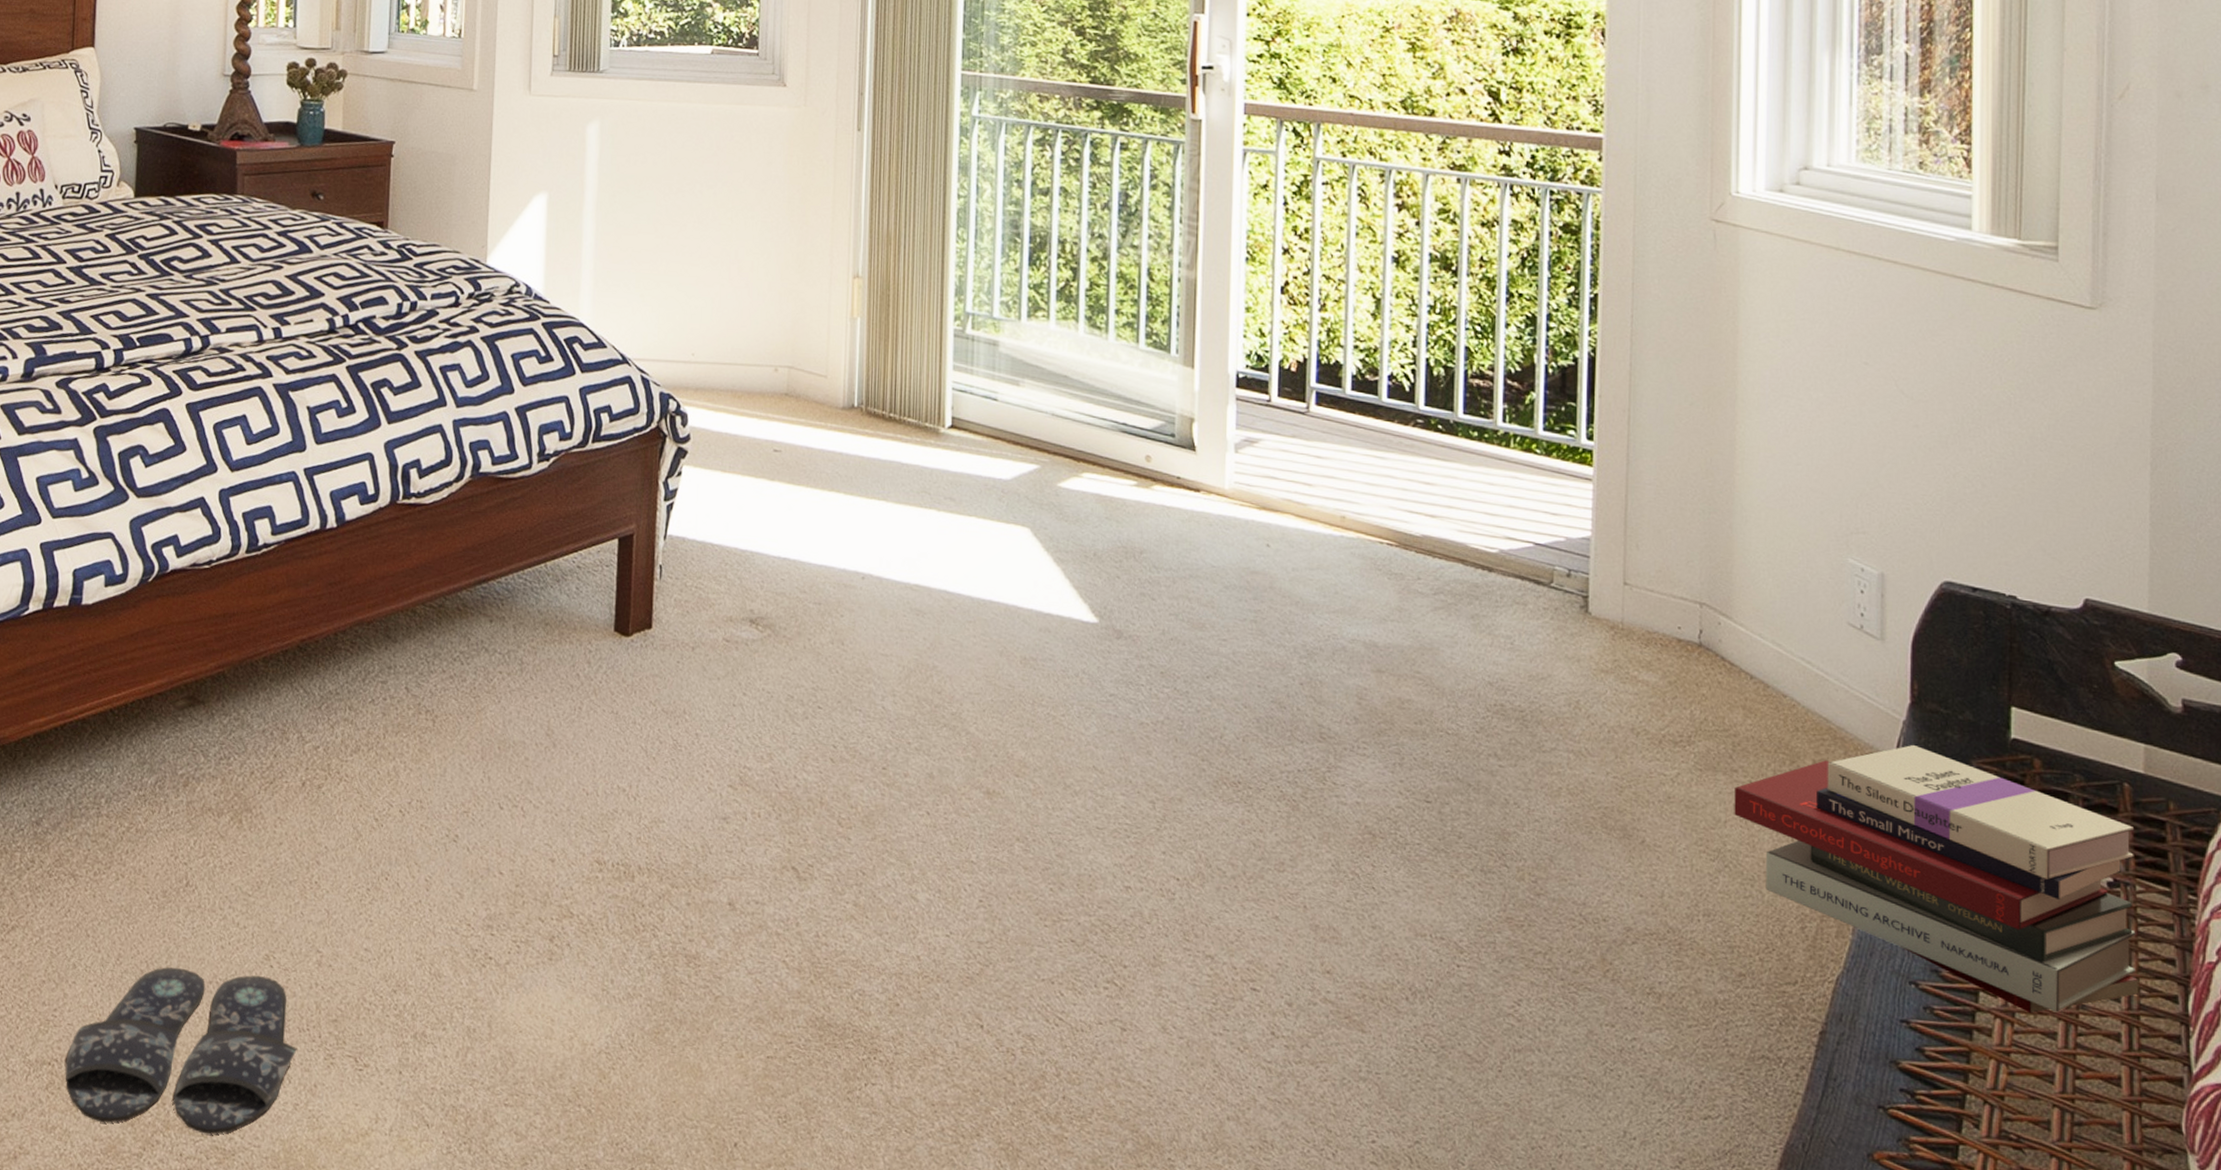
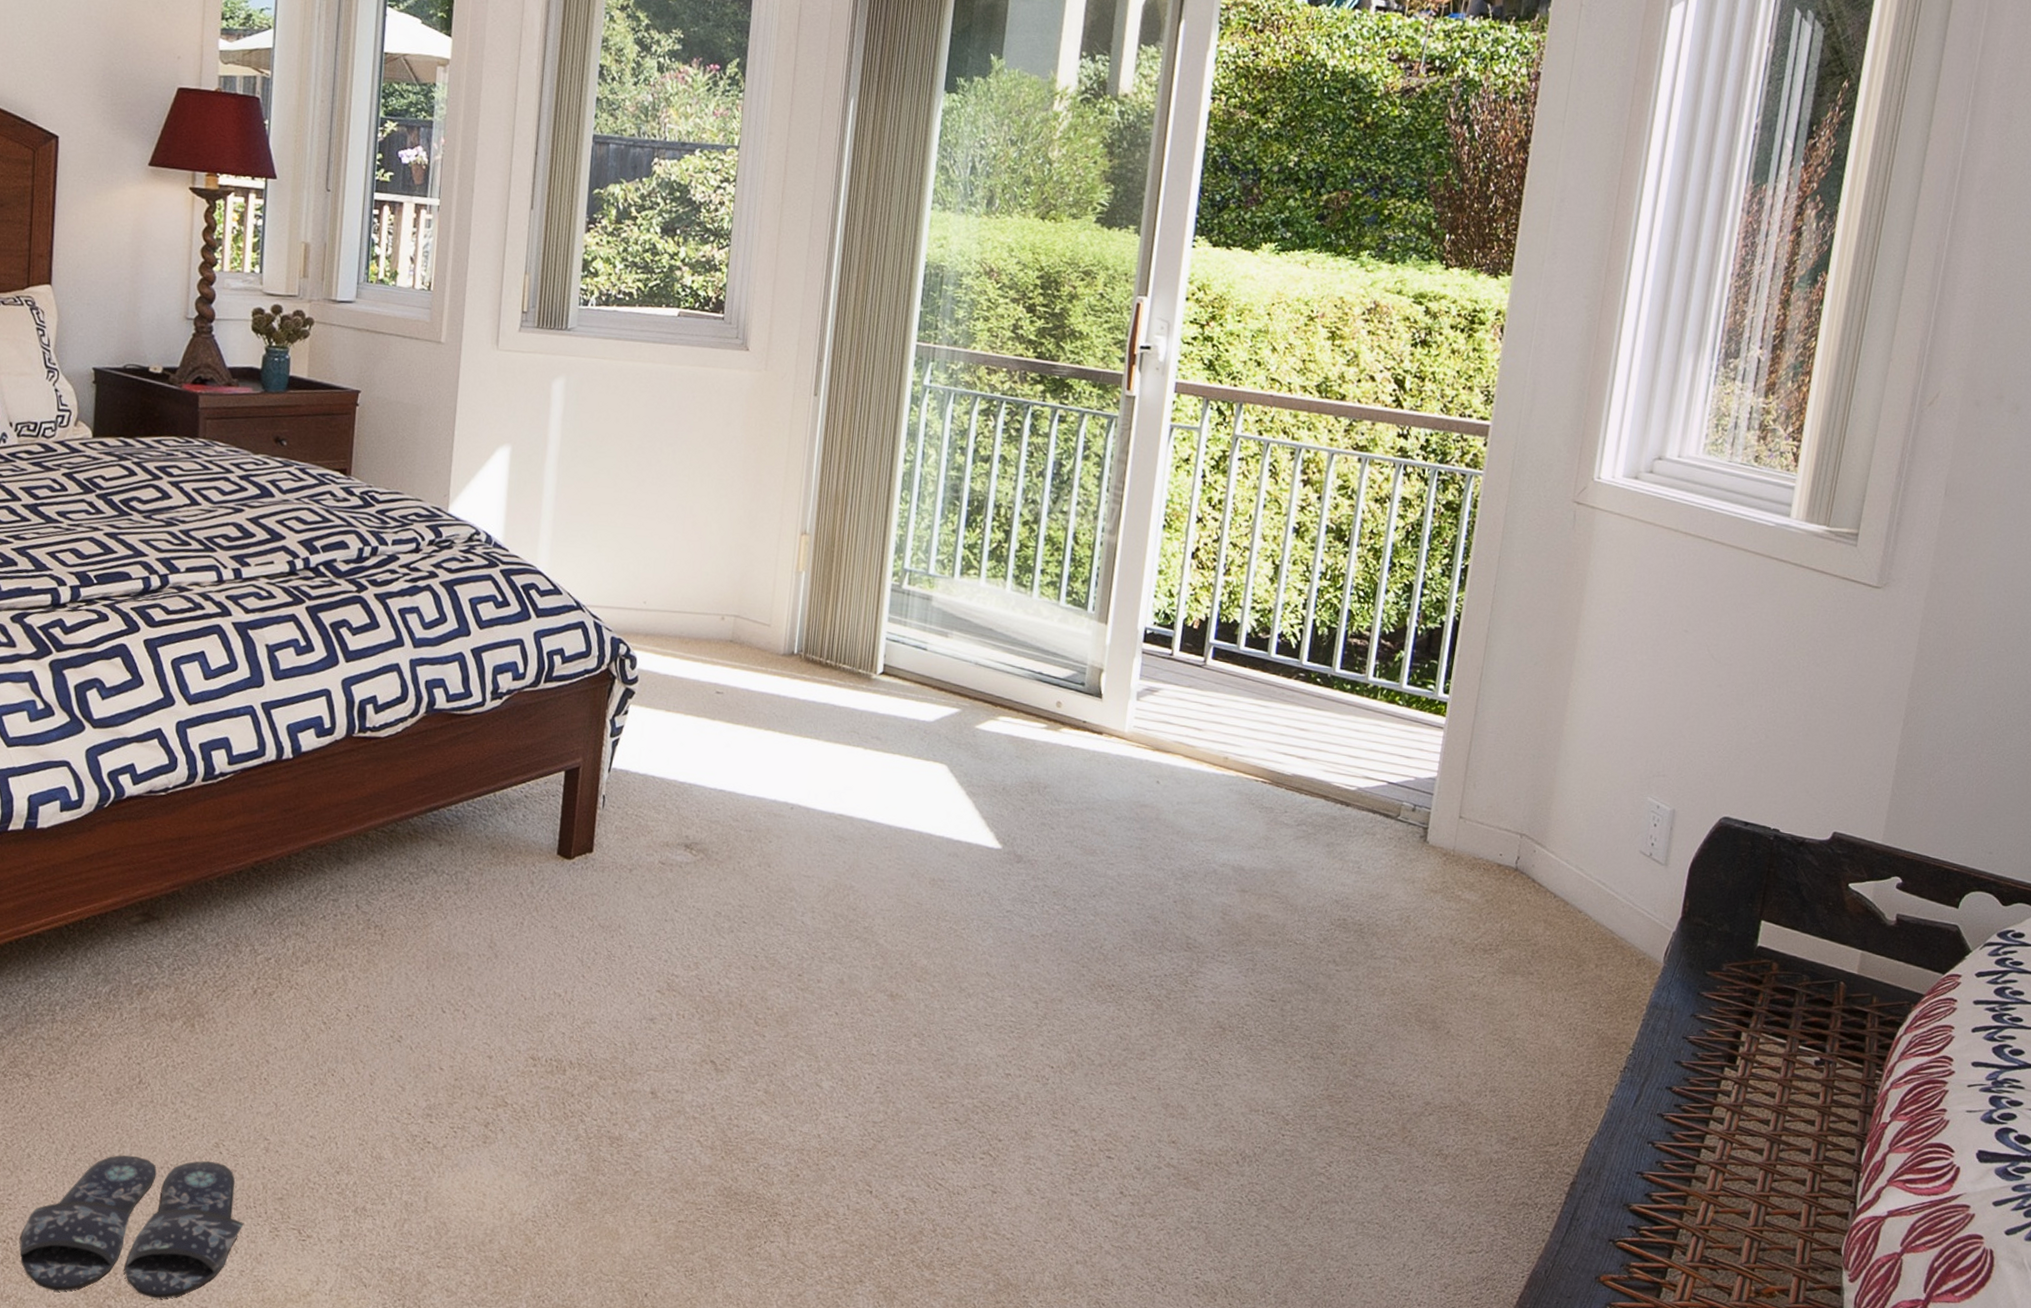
books: present [1734,744,2140,1014] -> none [1525,951,1843,1165]

